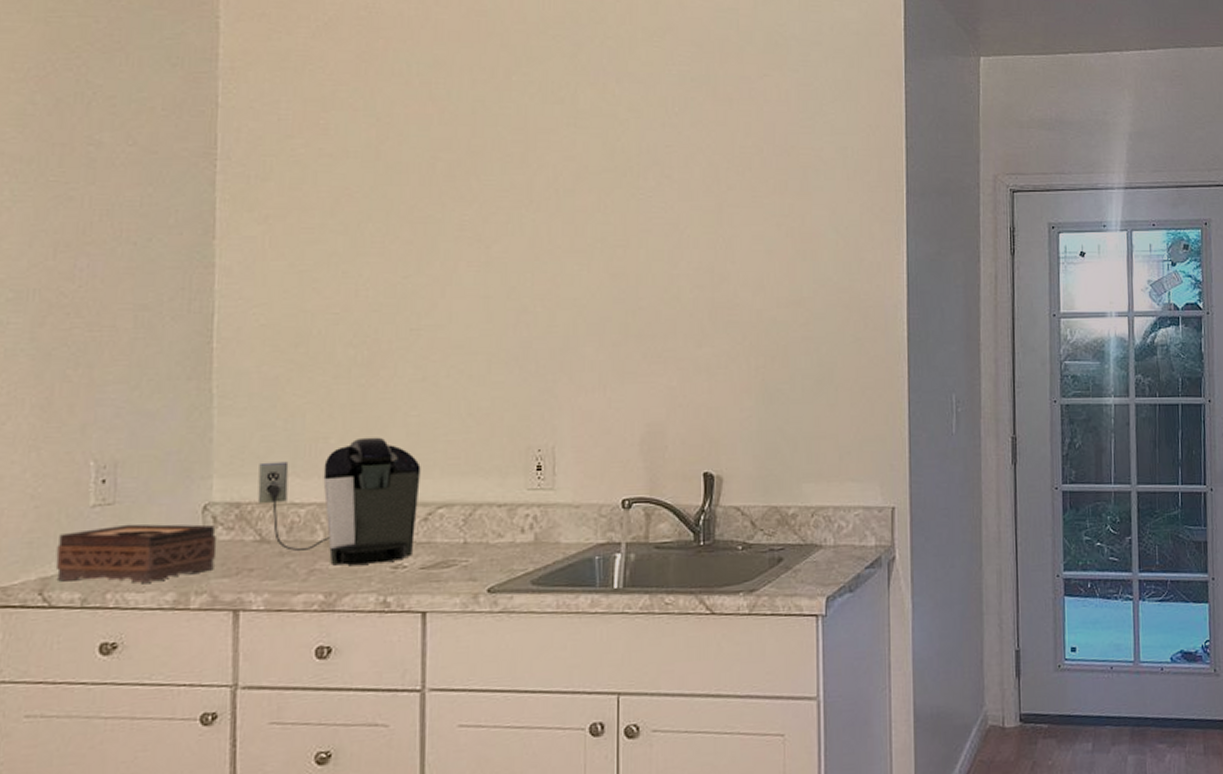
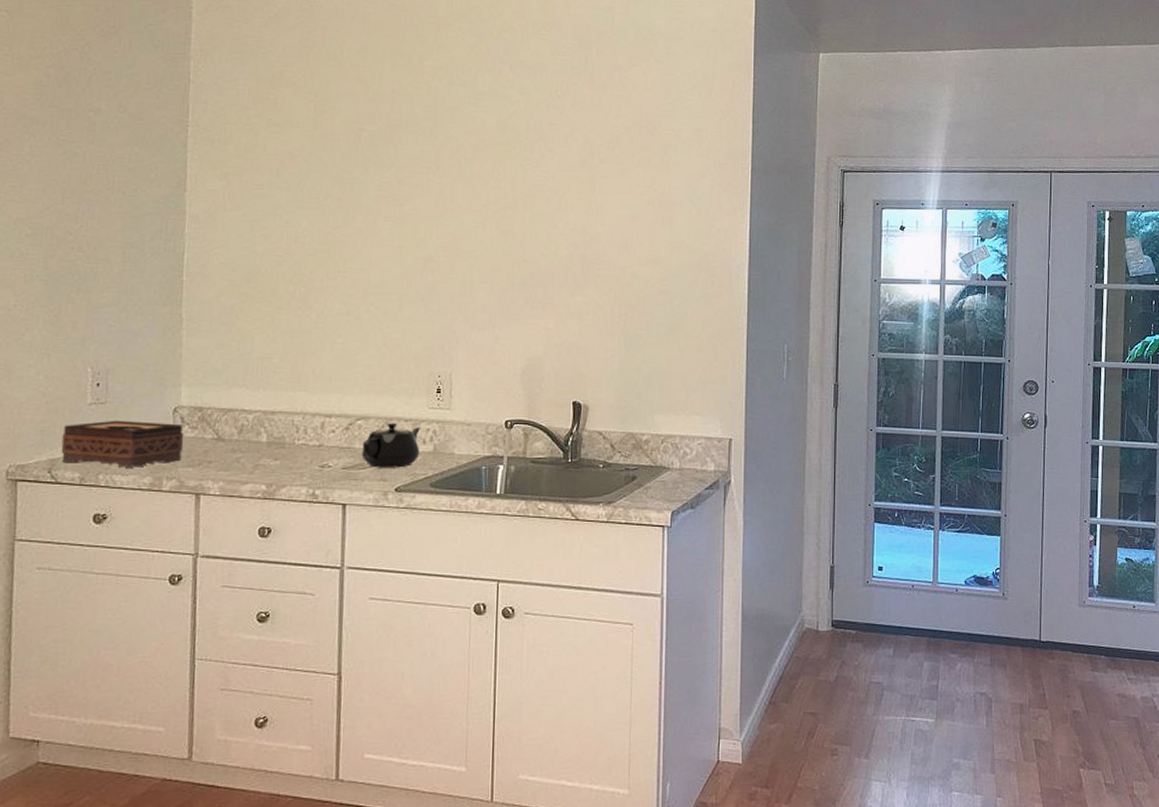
coffee maker: present [257,437,421,565] -> none [215,359,344,462]
teapot: none [444,508,519,566] -> present [361,422,421,468]

